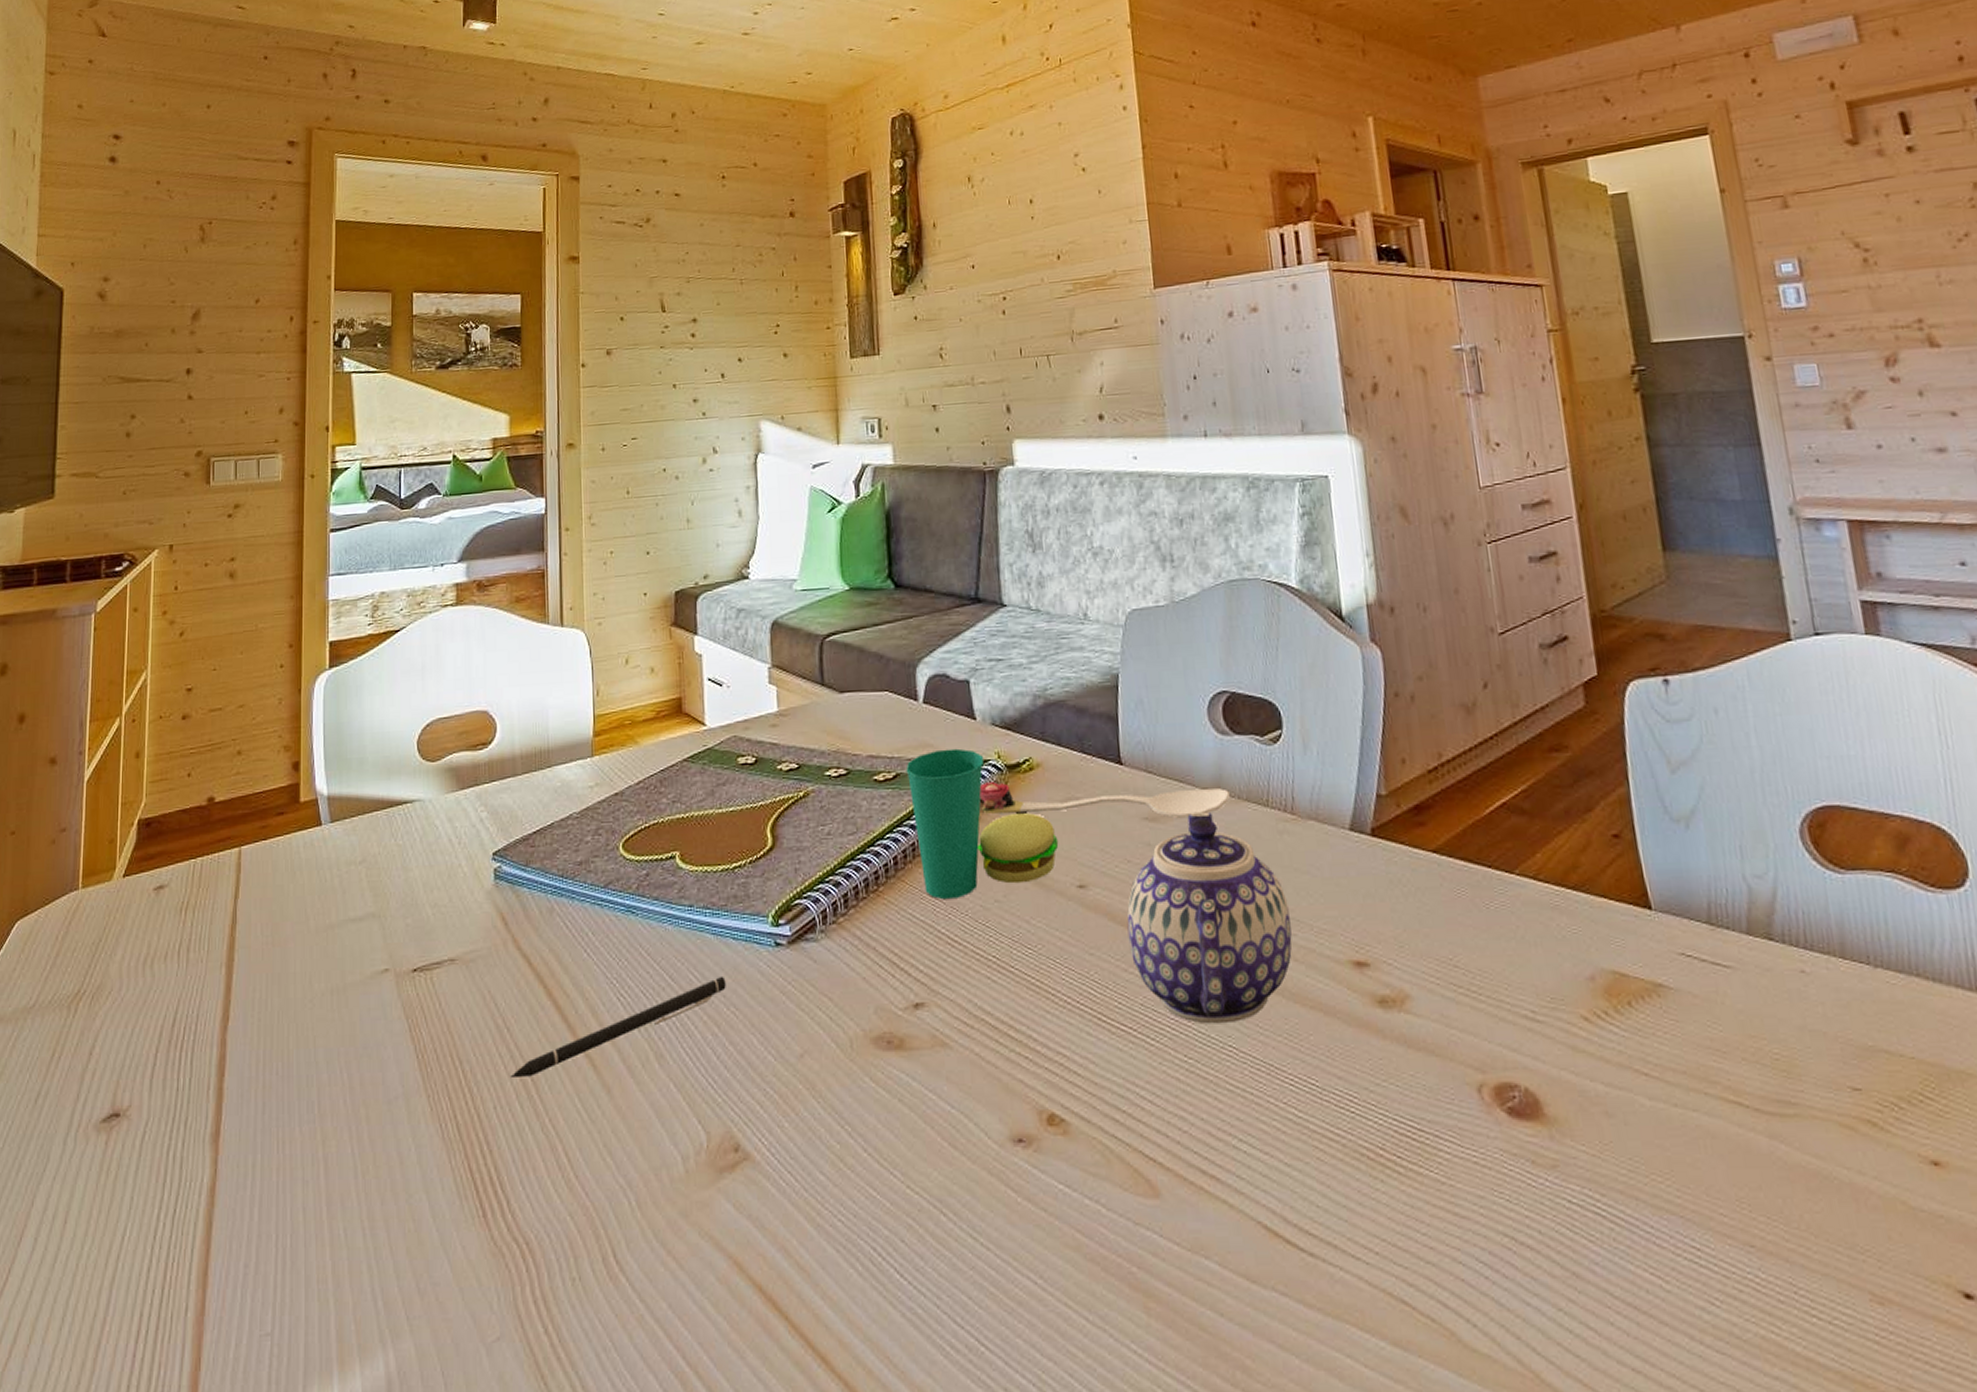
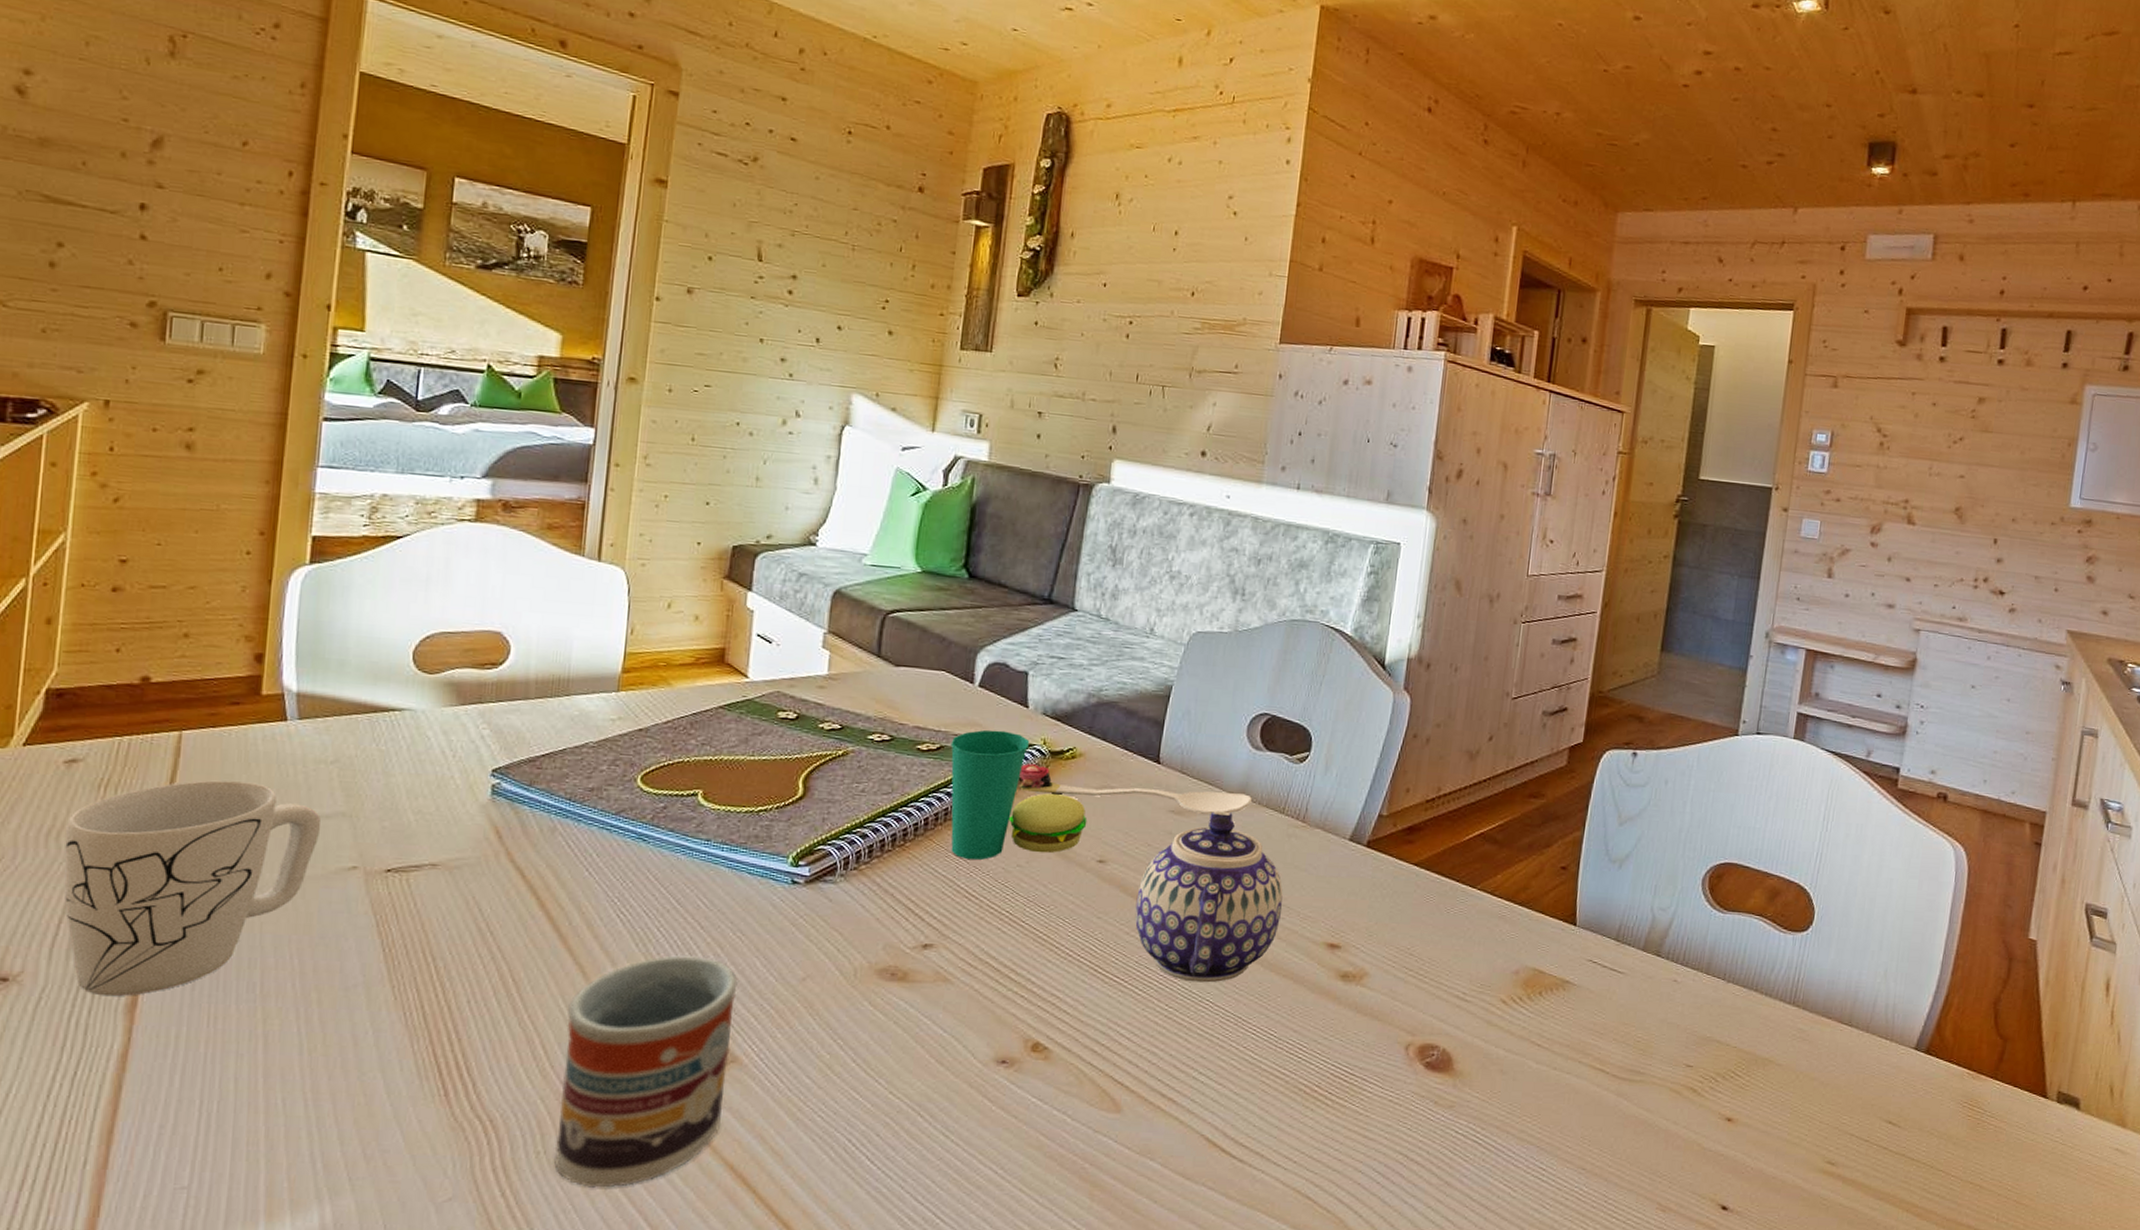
mug: none [158,891,356,1126] -> present [64,780,322,997]
pen: present [510,976,726,1079] -> none [489,904,735,978]
cup: none [583,1038,744,1319] -> present [553,955,738,1188]

